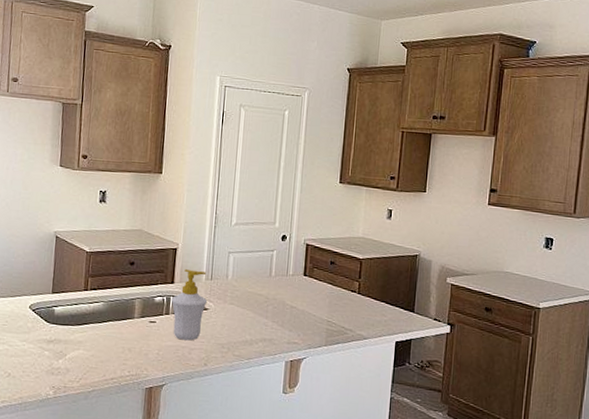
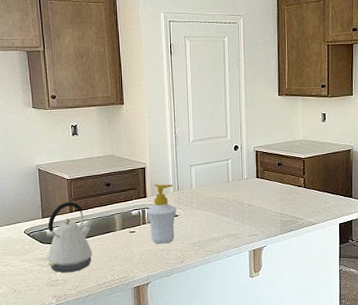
kettle: none [51,278,106,362] -> present [47,202,93,273]

